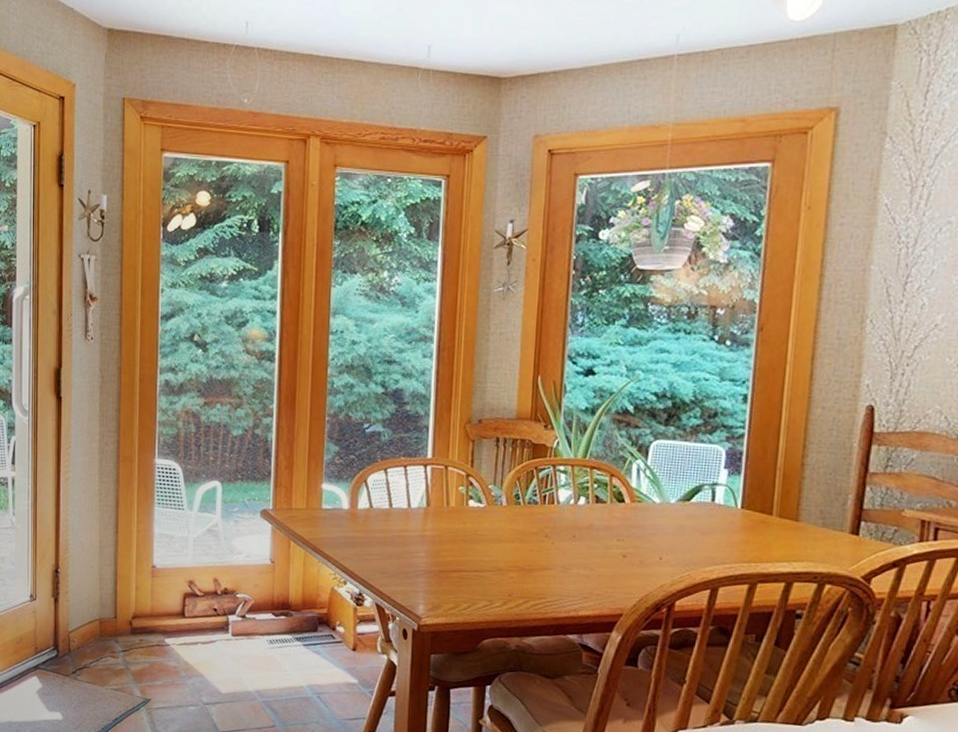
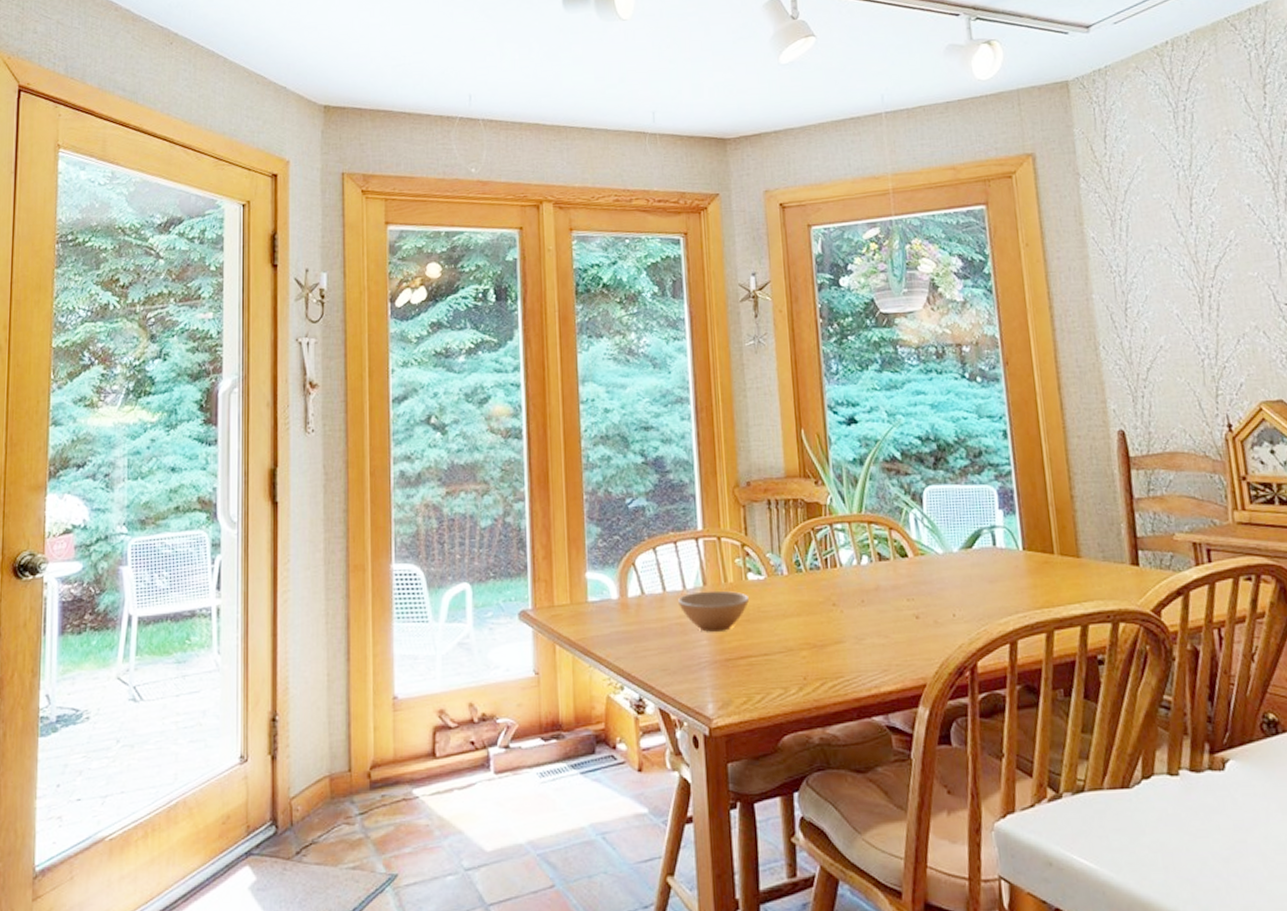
bowl: none [402,511,467,547] -> present [678,590,749,632]

